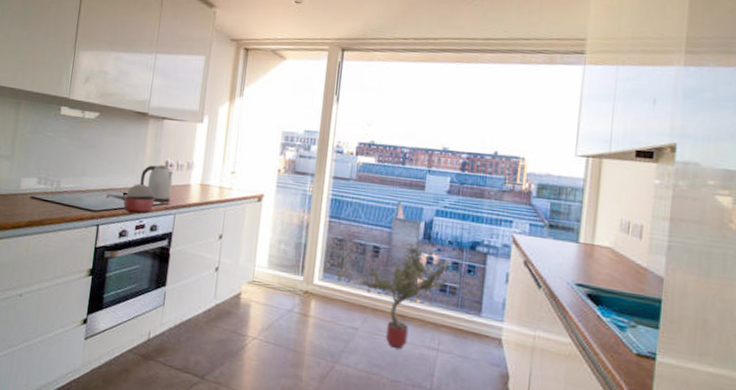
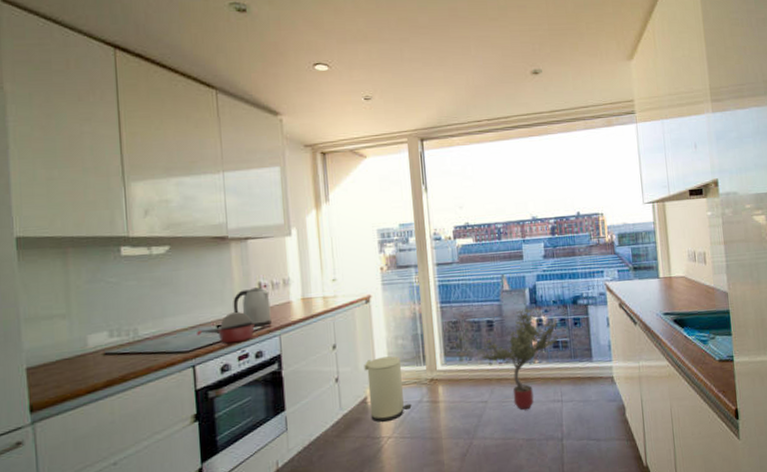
pedal bin: none [241,257,282,322] -> present [364,356,412,422]

